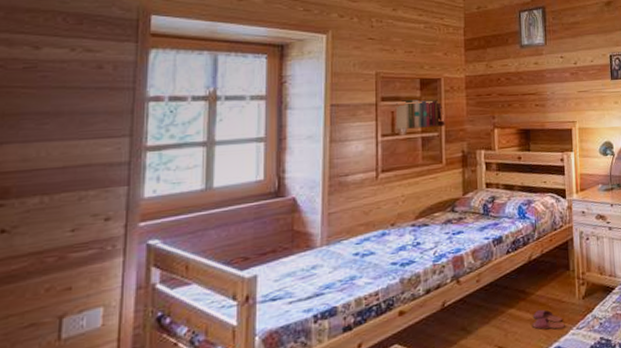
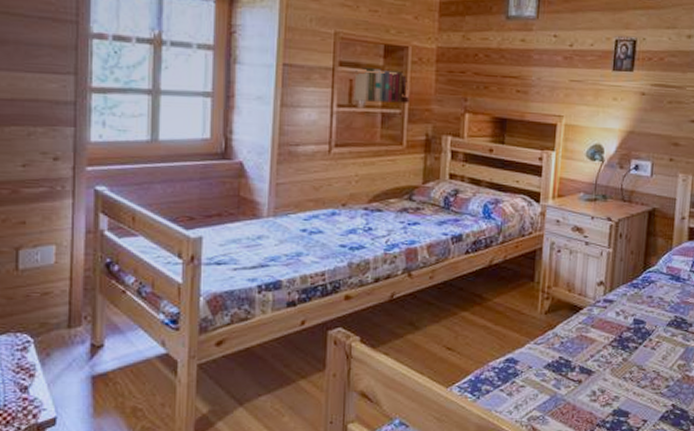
slippers: present [531,309,565,330] -> none [485,317,522,340]

